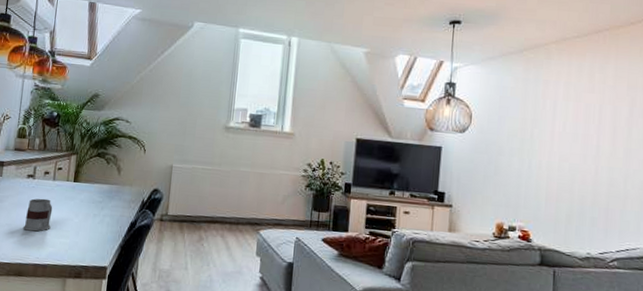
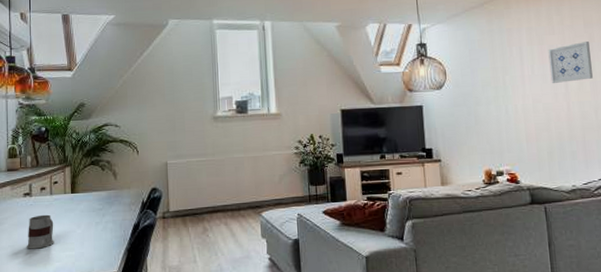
wall art: none [582,105,630,146] -> present [548,42,594,83]

